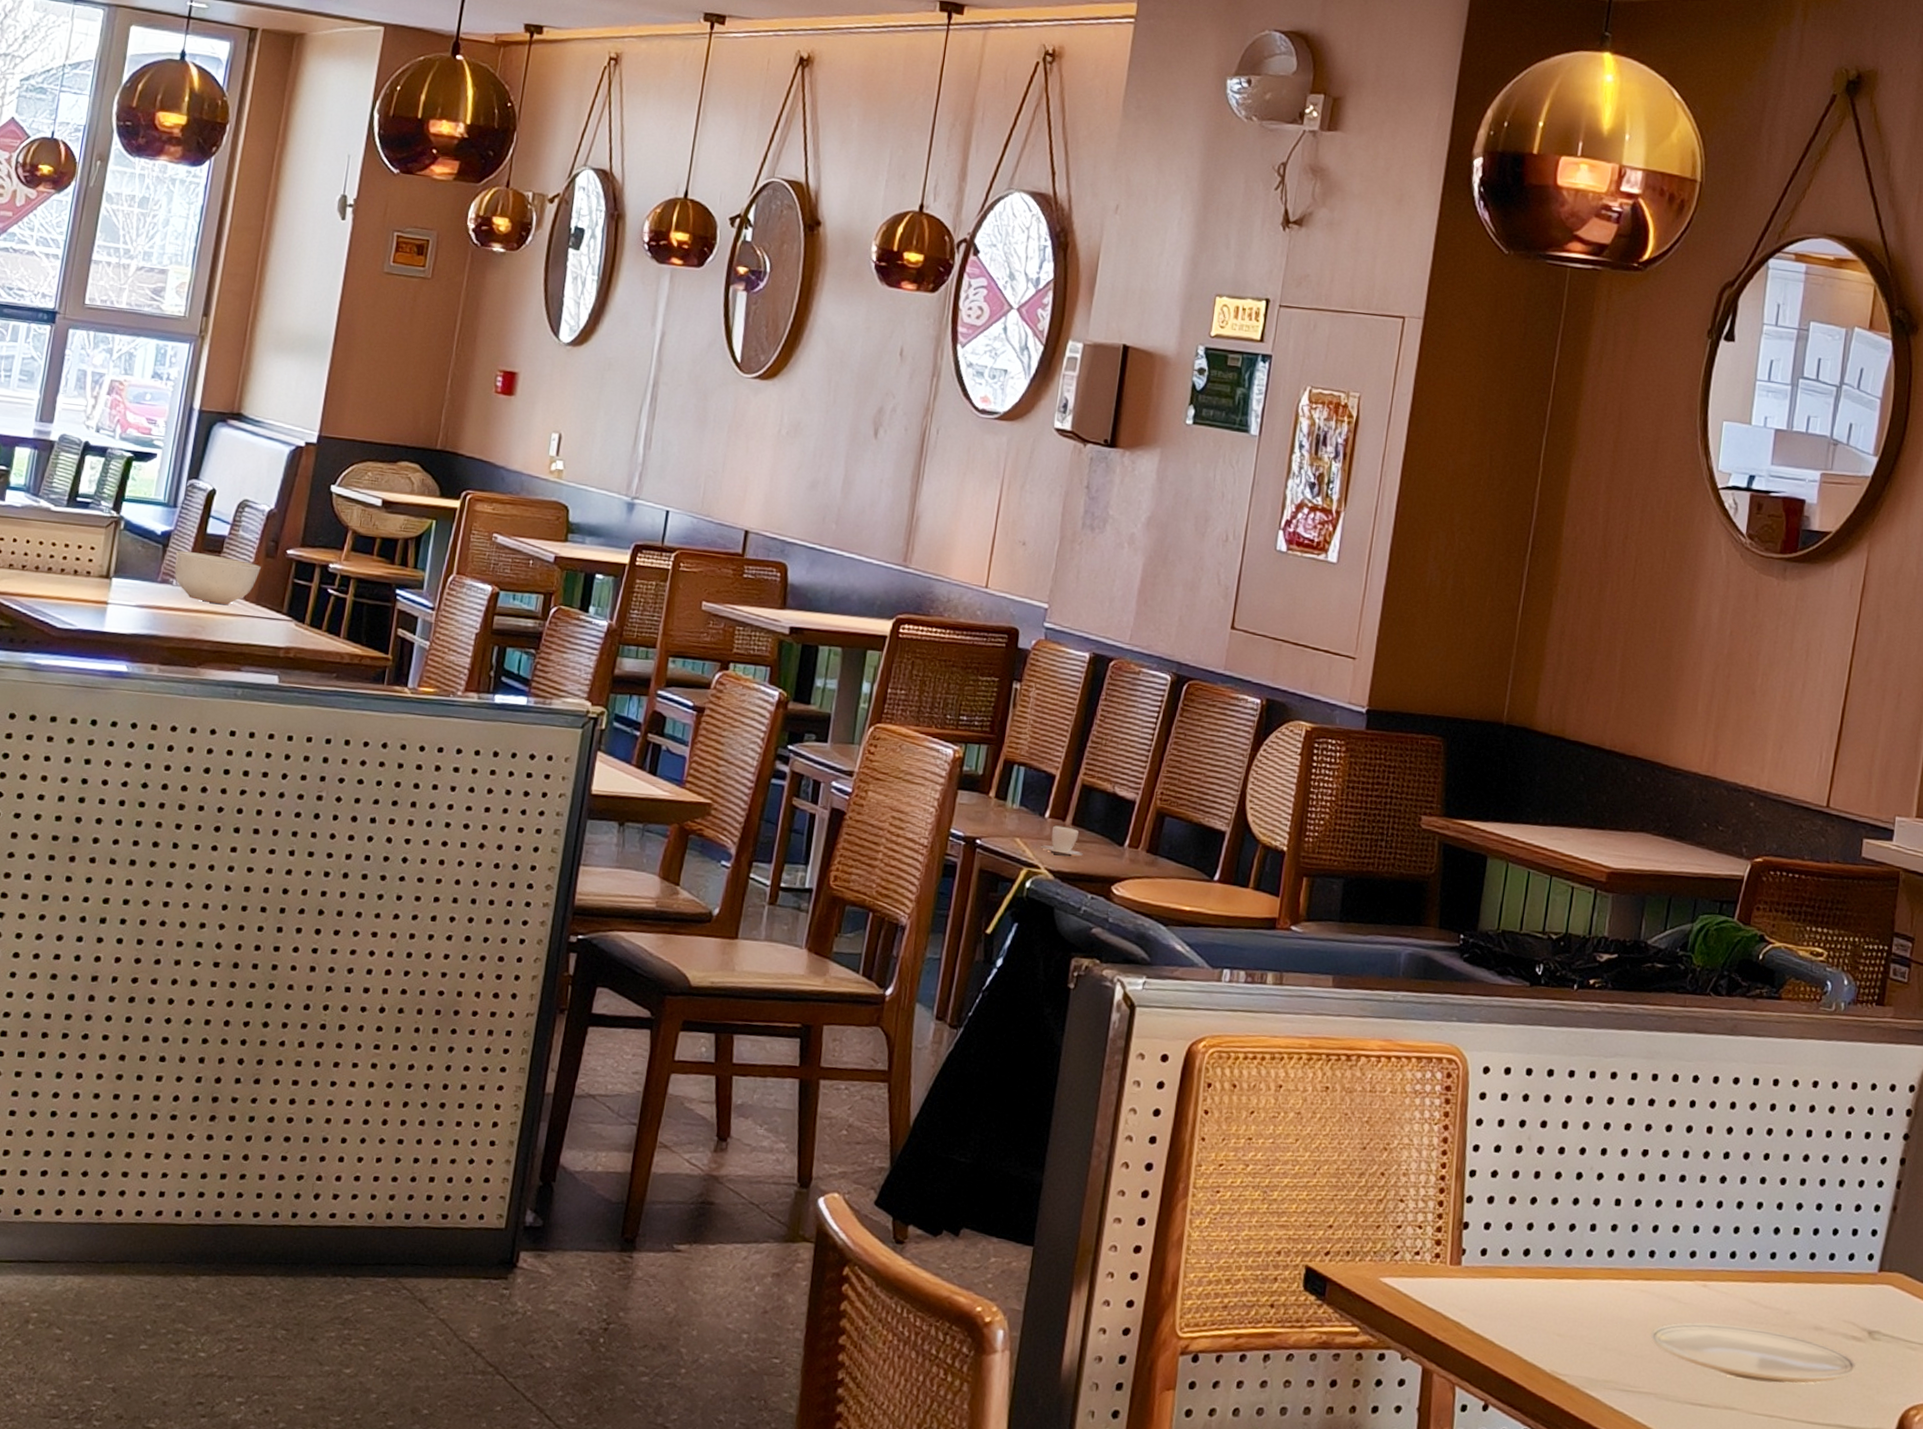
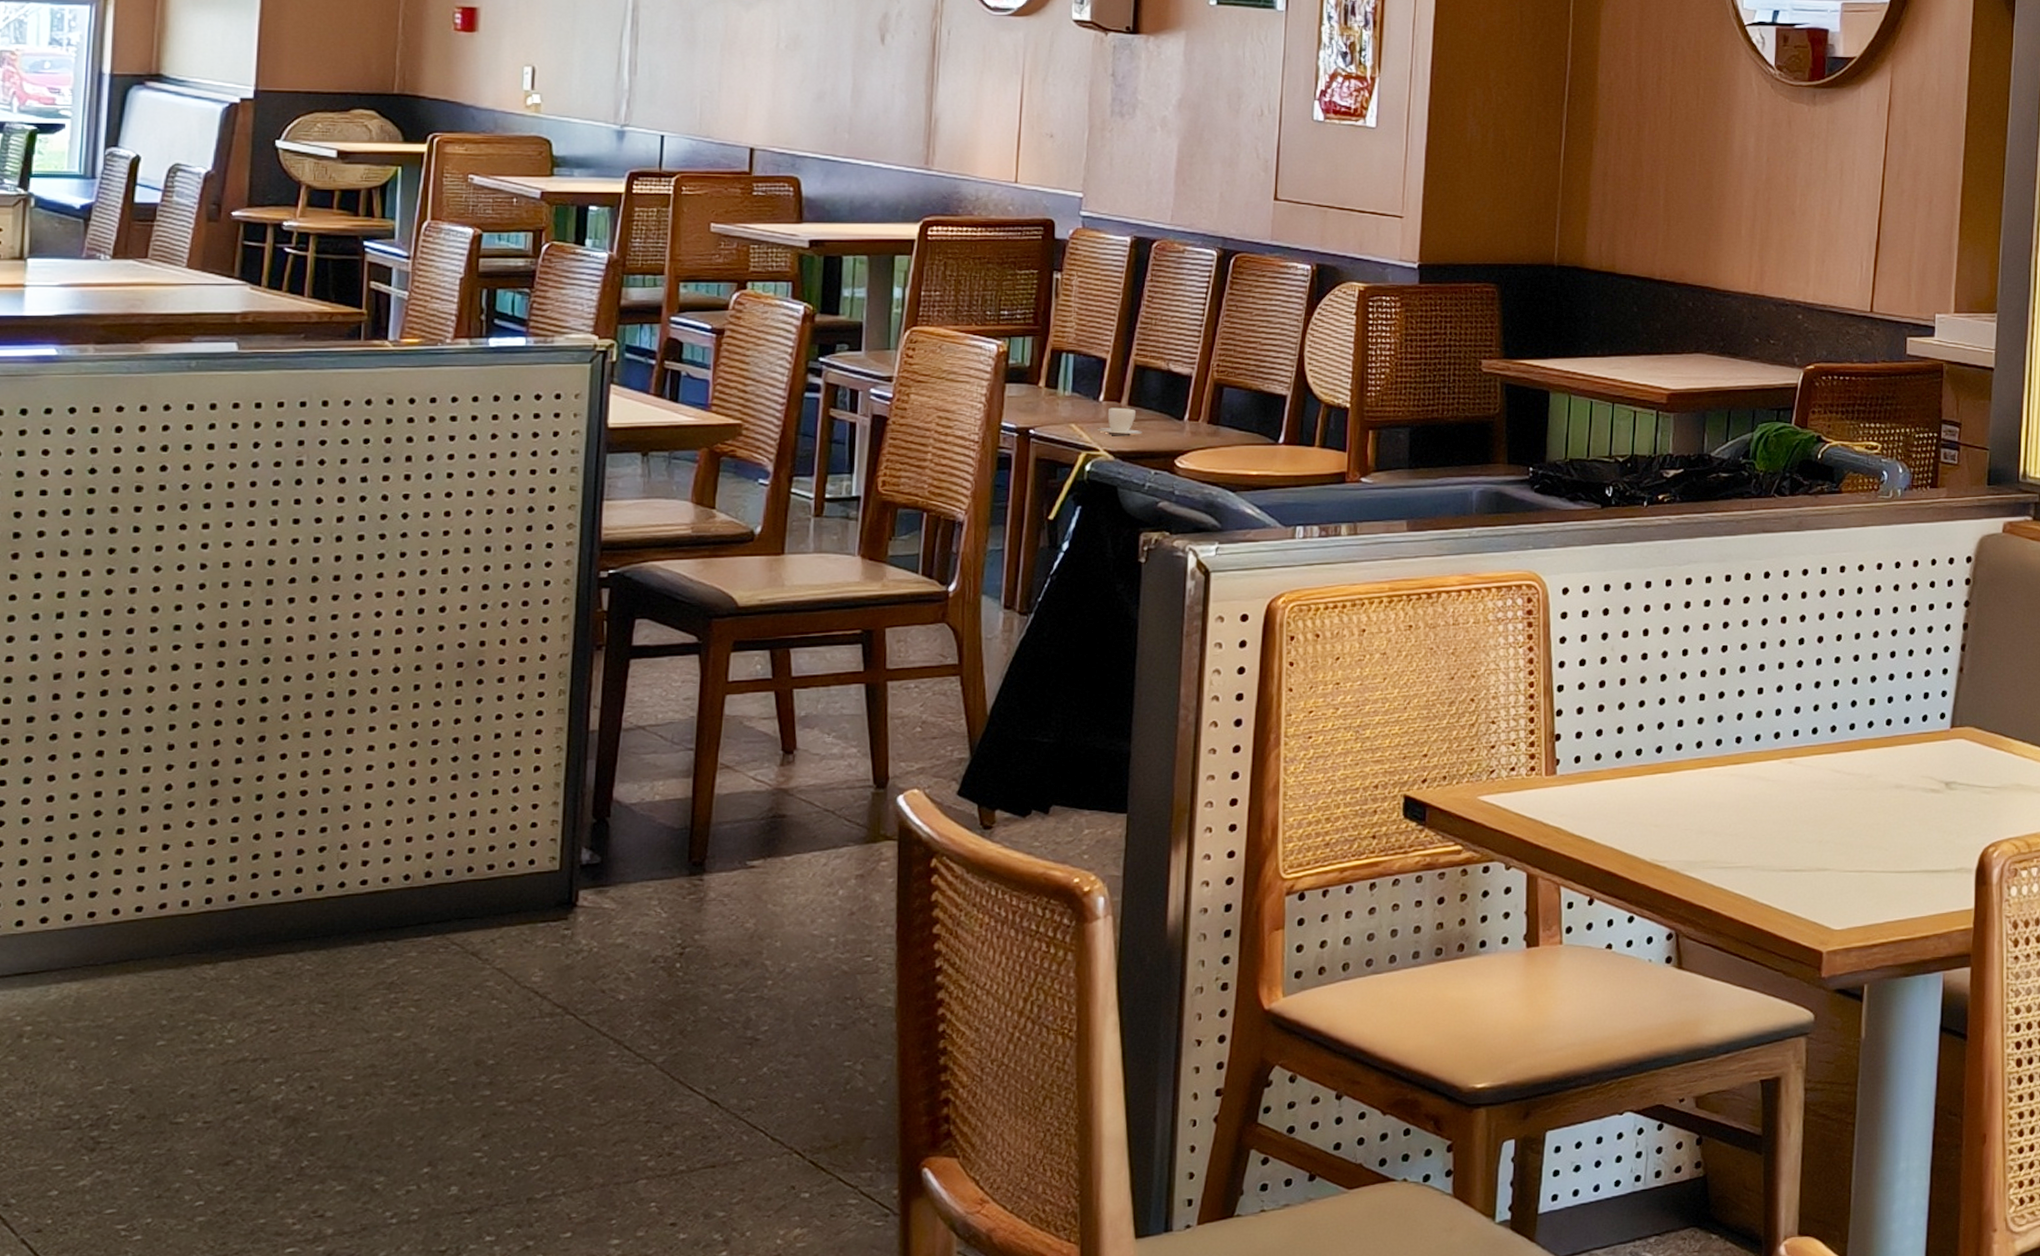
bowl: present [174,551,261,605] -> none [100,224,203,274]
plate: present [1650,1322,1856,1383] -> none [1742,793,1937,842]

